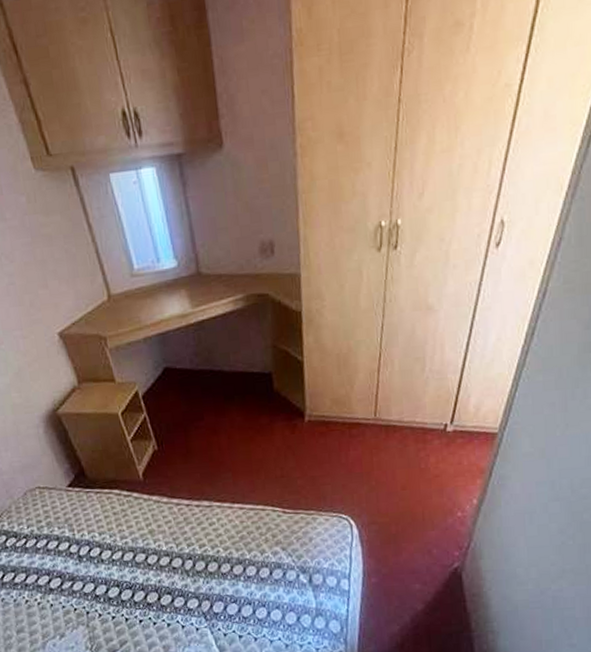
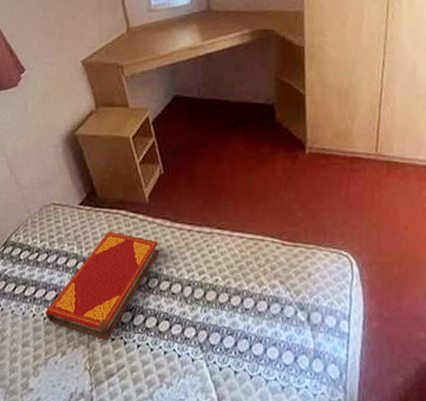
hardback book: none [39,511,158,619] -> present [45,231,160,340]

